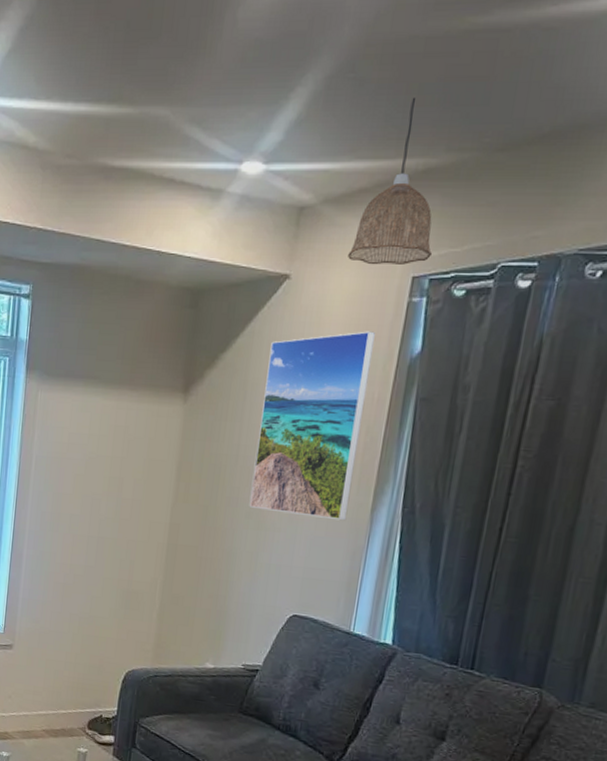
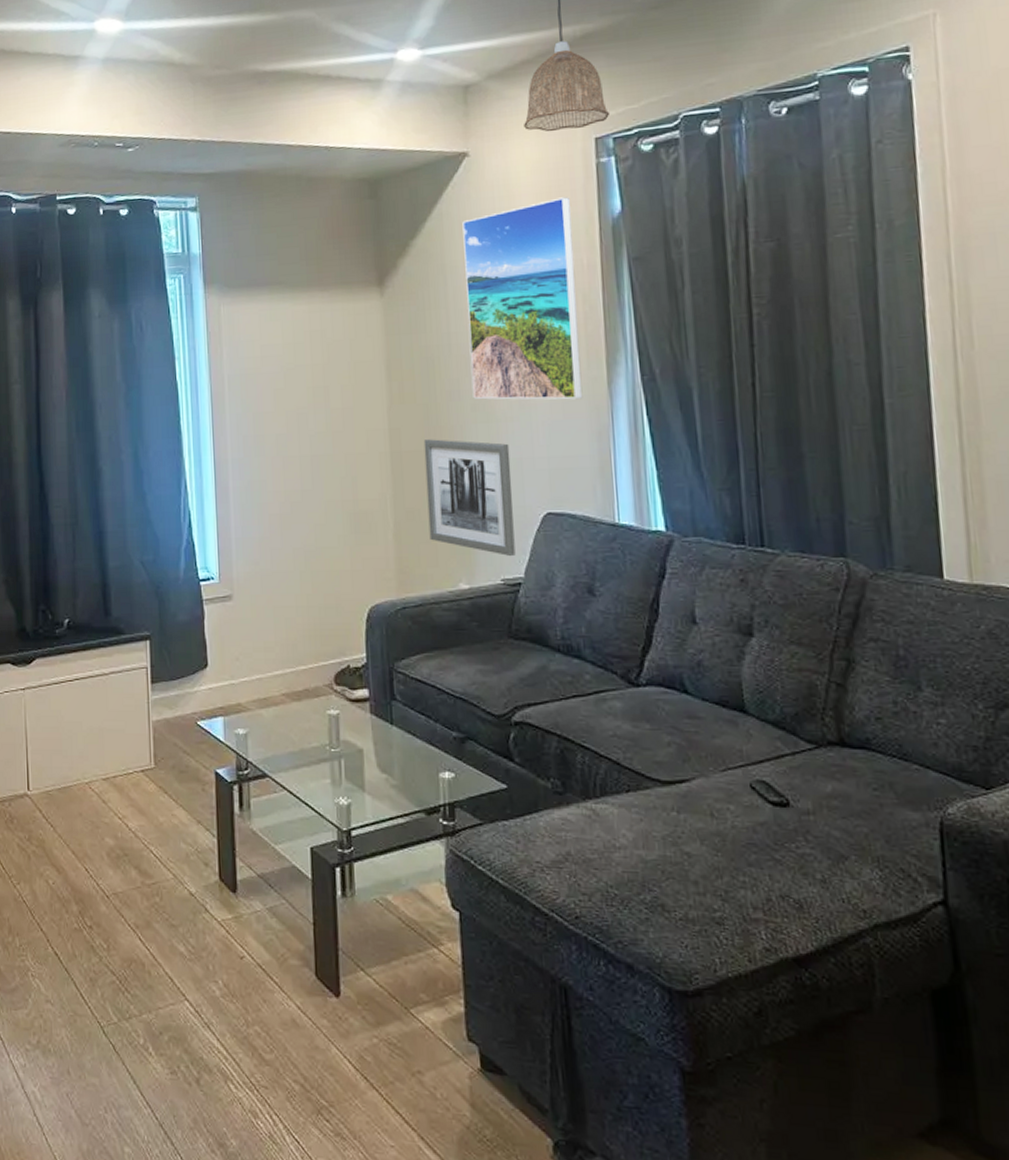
wall art: none [188,537,273,647] -> present [423,439,516,557]

